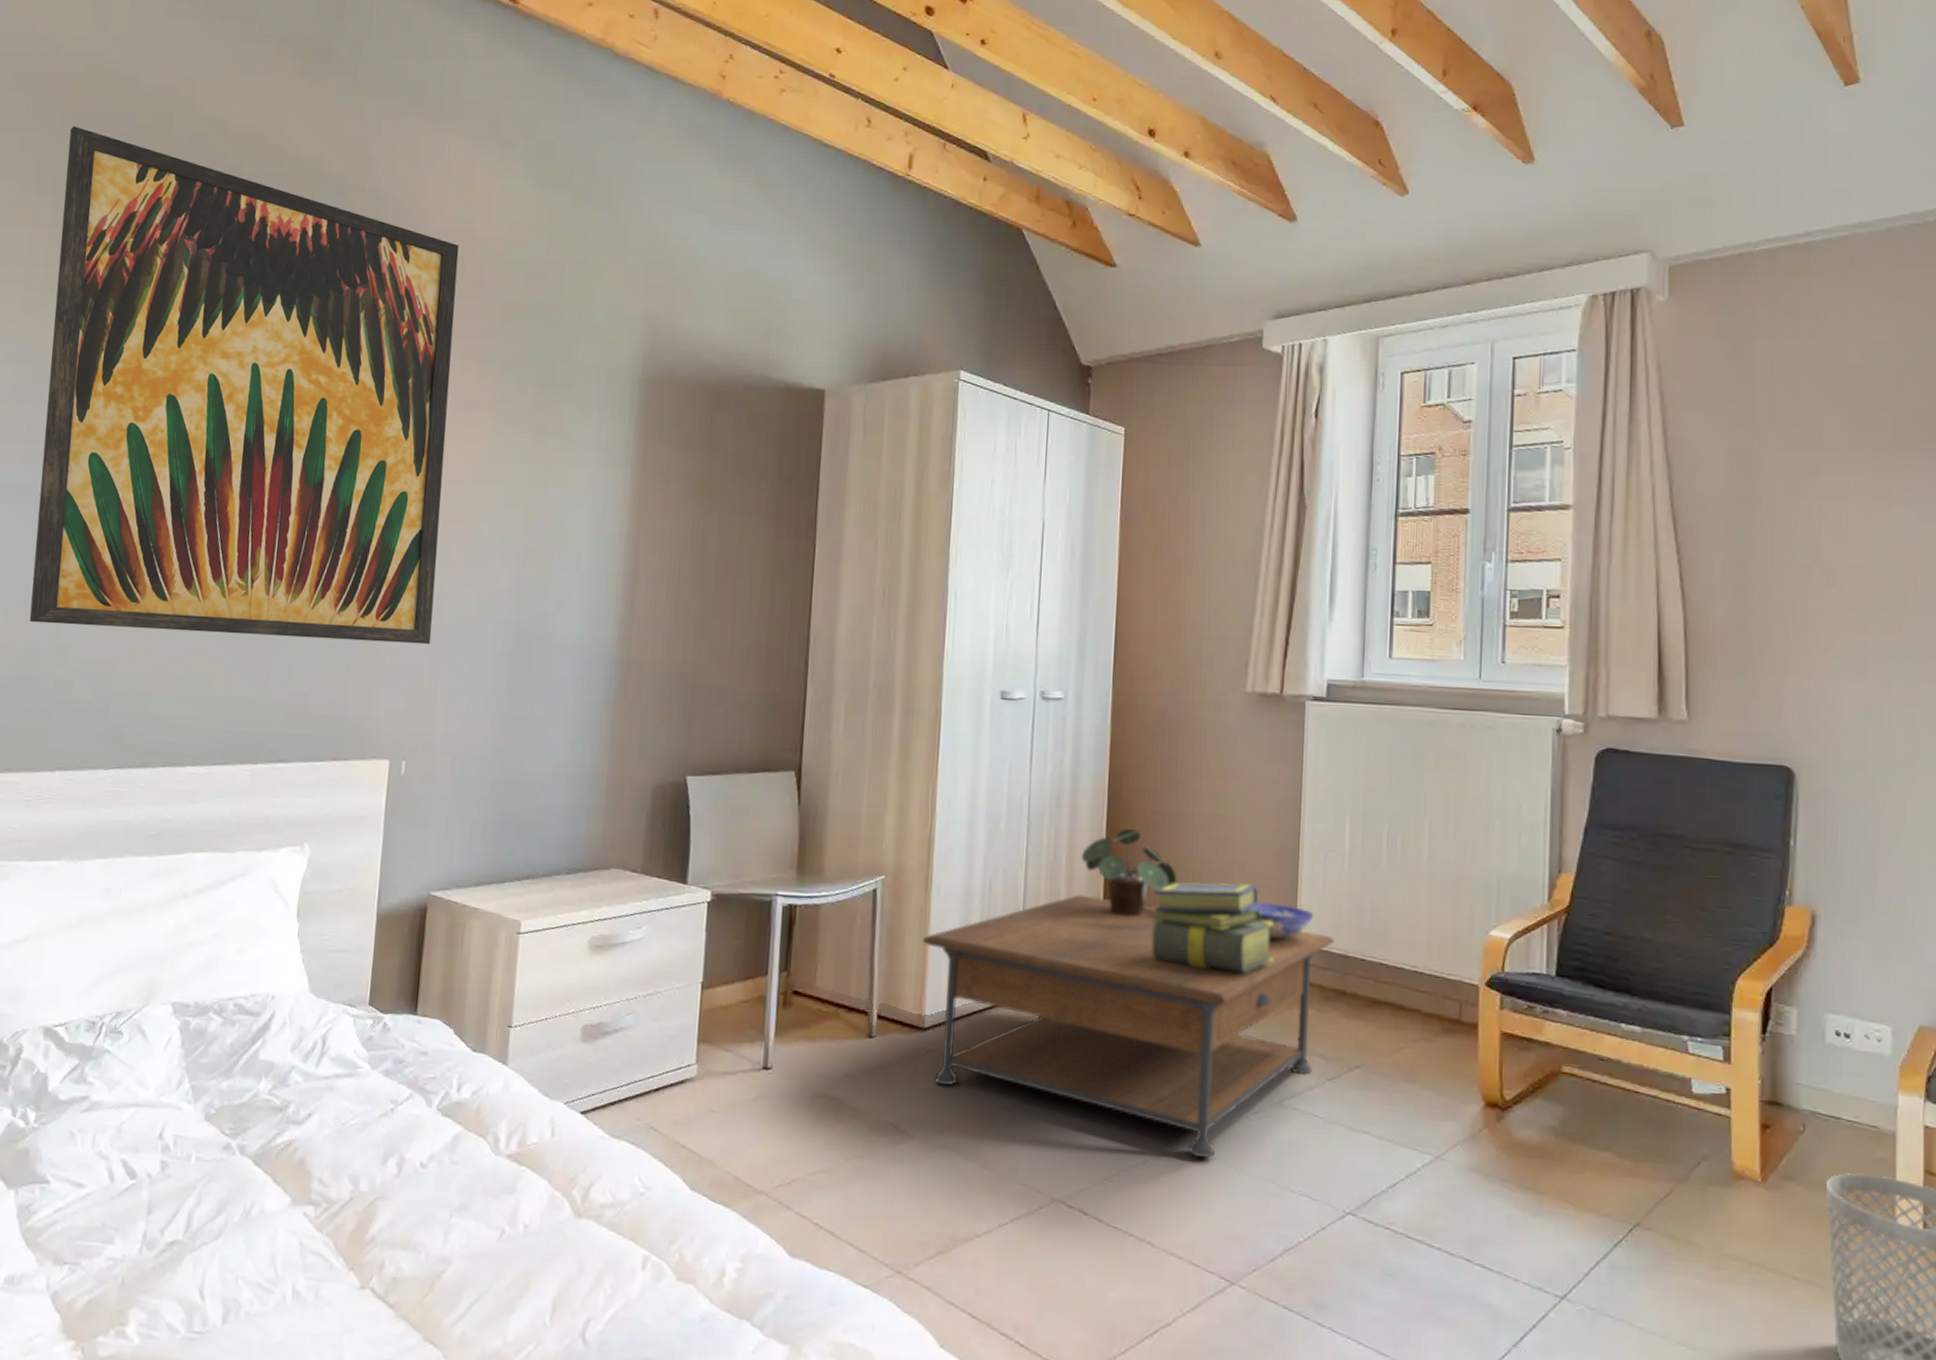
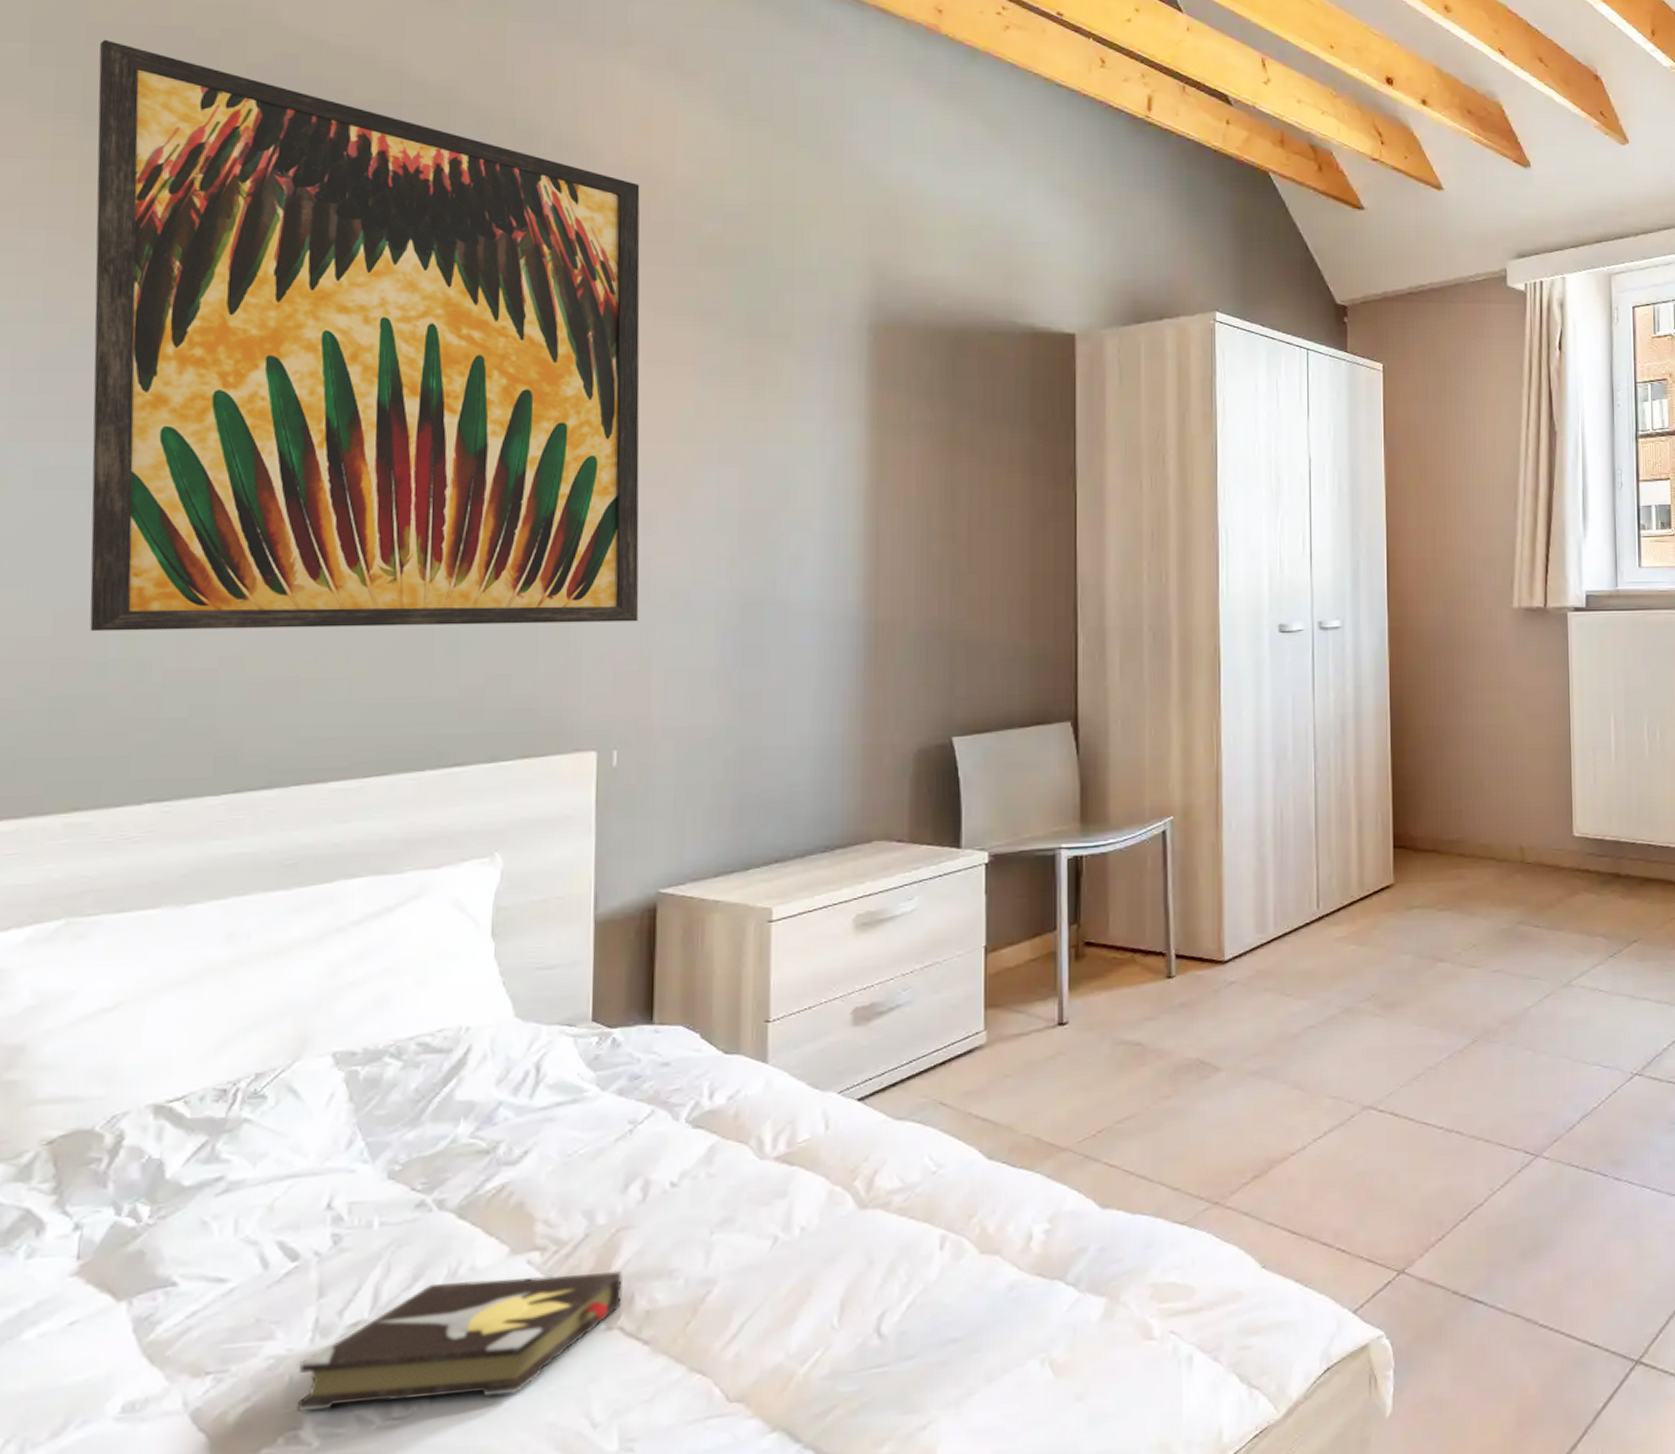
hardback book: none [125,1219,377,1331] -> present [296,1270,624,1412]
coffee table: present [923,893,1335,1158] -> none [1217,812,1607,1046]
potted plant: present [1081,829,1178,917] -> none [1368,746,1462,829]
stack of books: present [1151,882,1273,972] -> none [1440,785,1554,870]
ceramic bowl: present [1250,901,1314,939] -> none [1530,800,1588,834]

